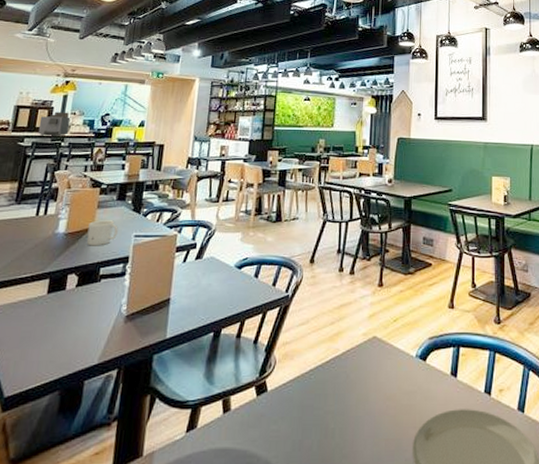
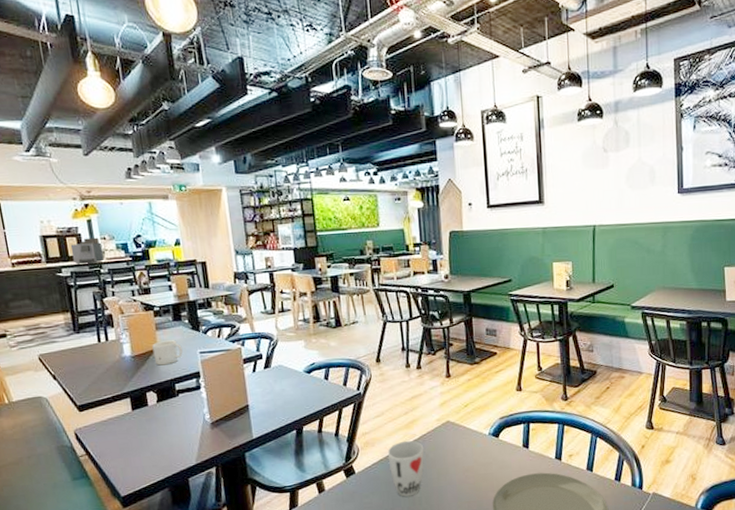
cup: none [304,356,346,426] -> present [387,440,424,497]

